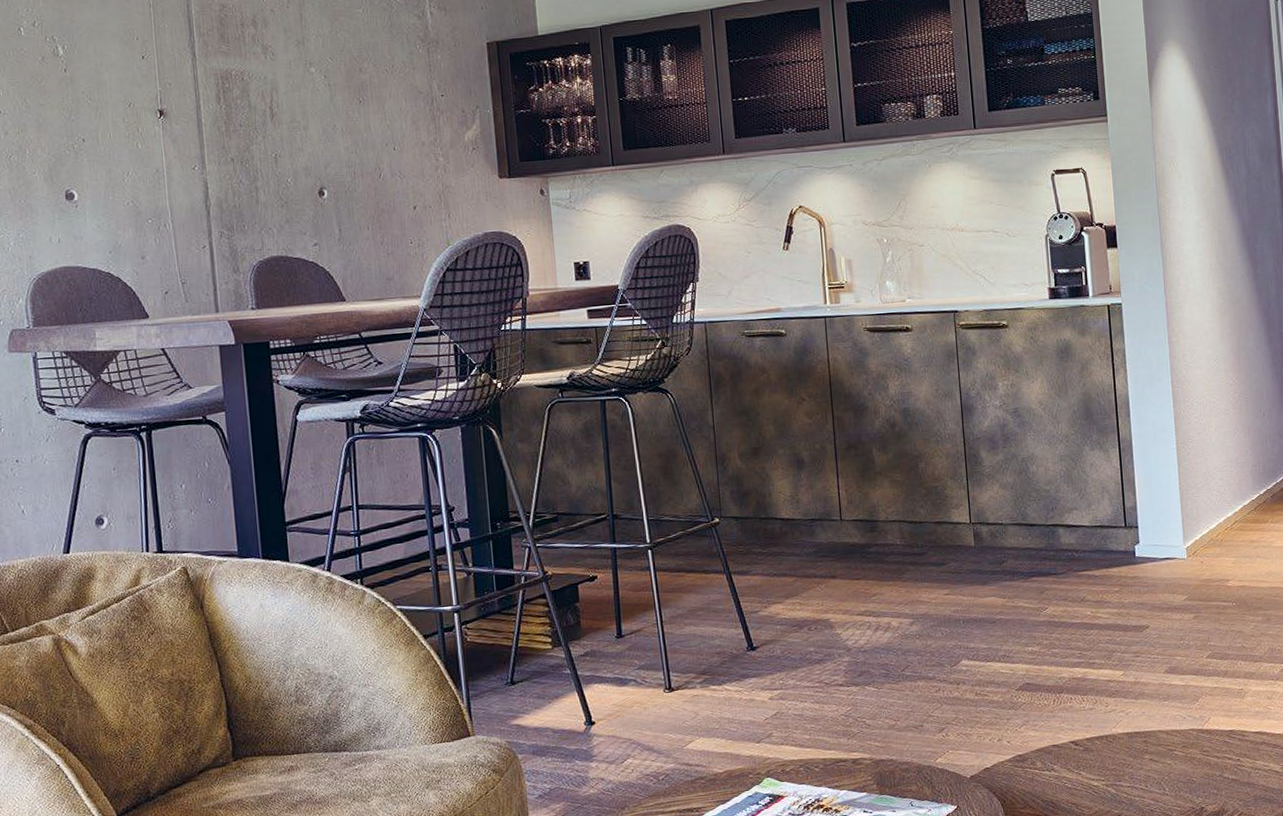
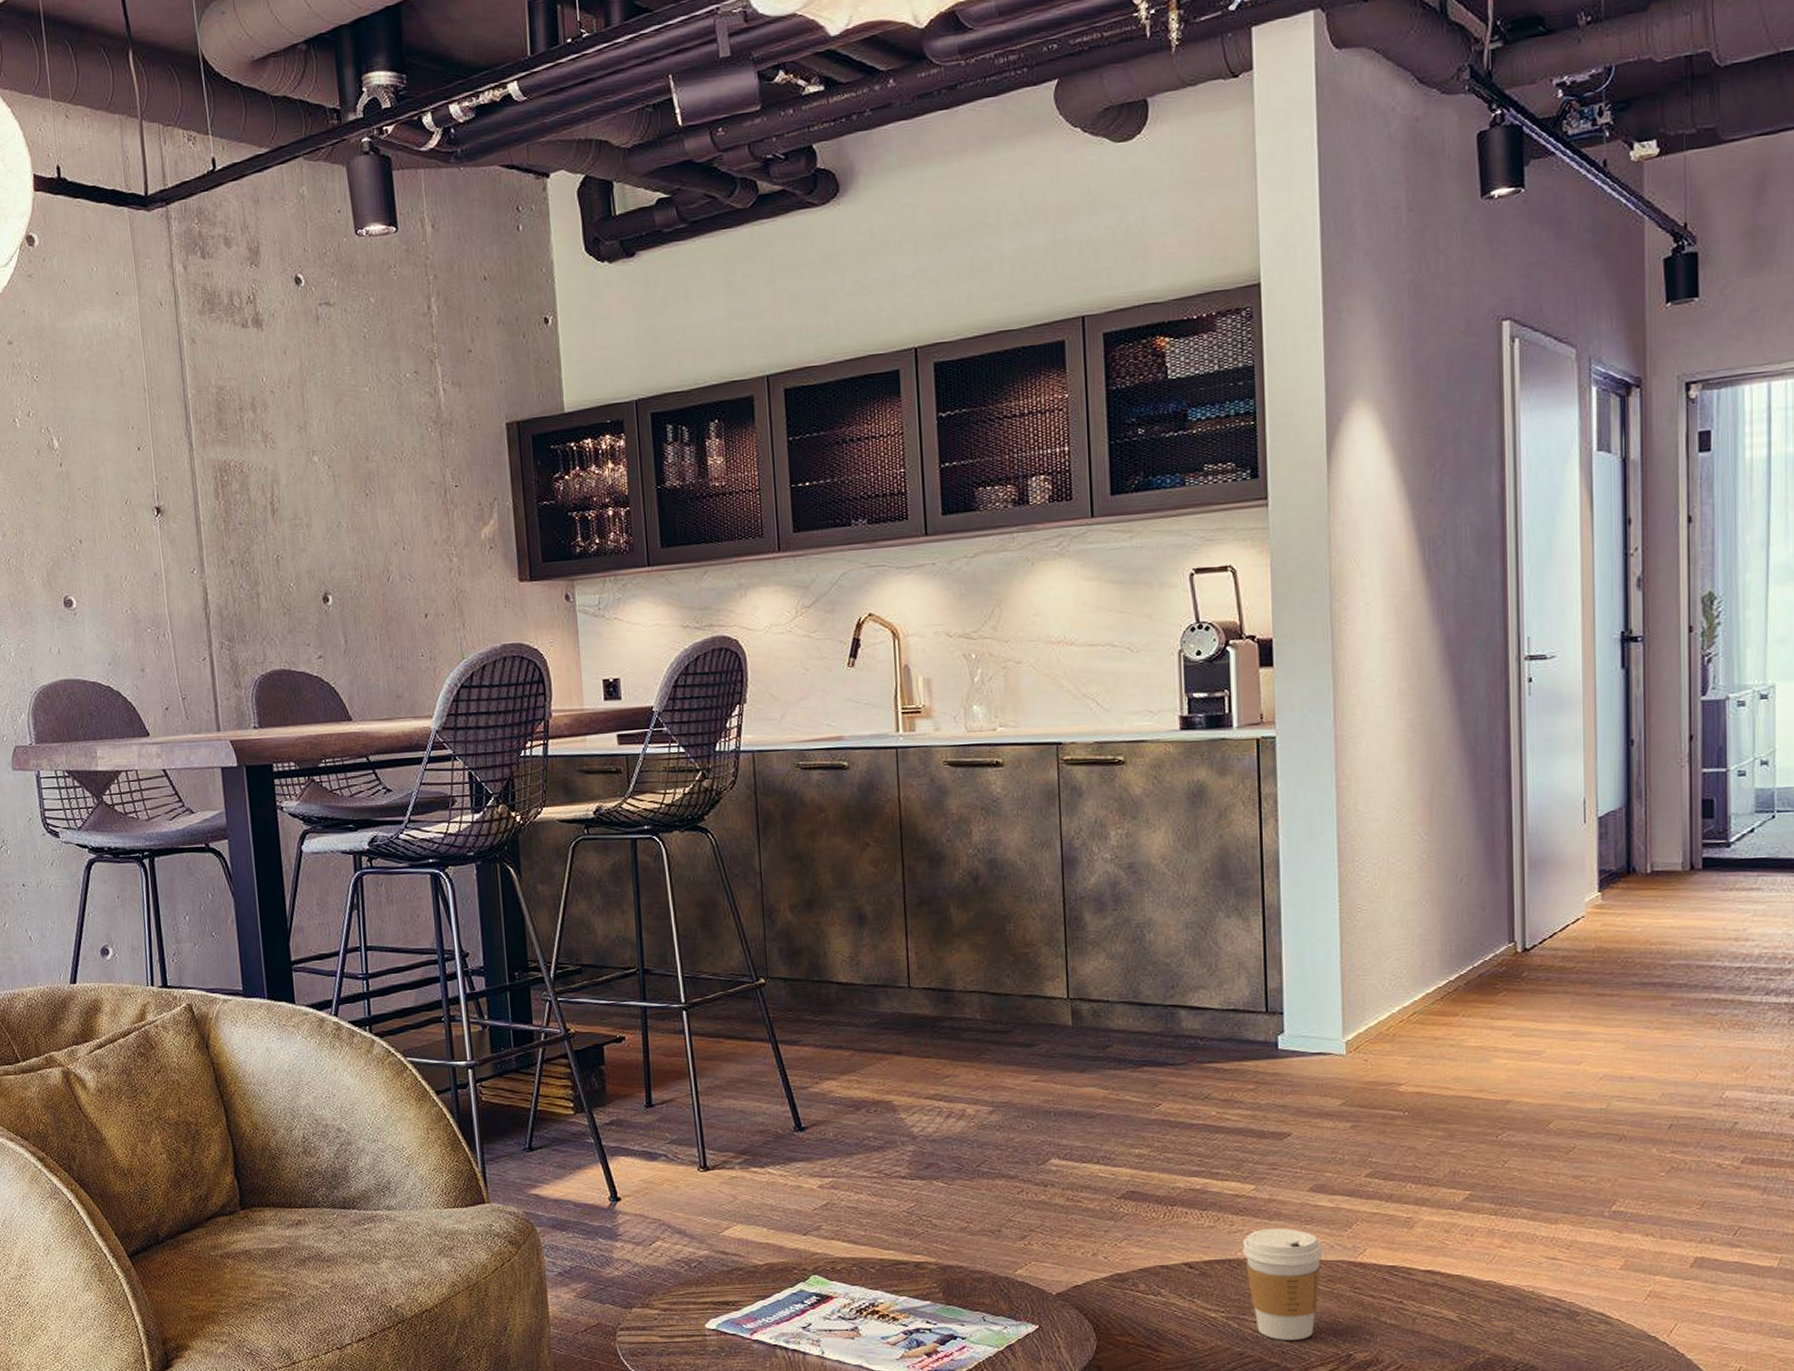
coffee cup: none [1116,705,1178,801] -> present [1242,1228,1323,1340]

